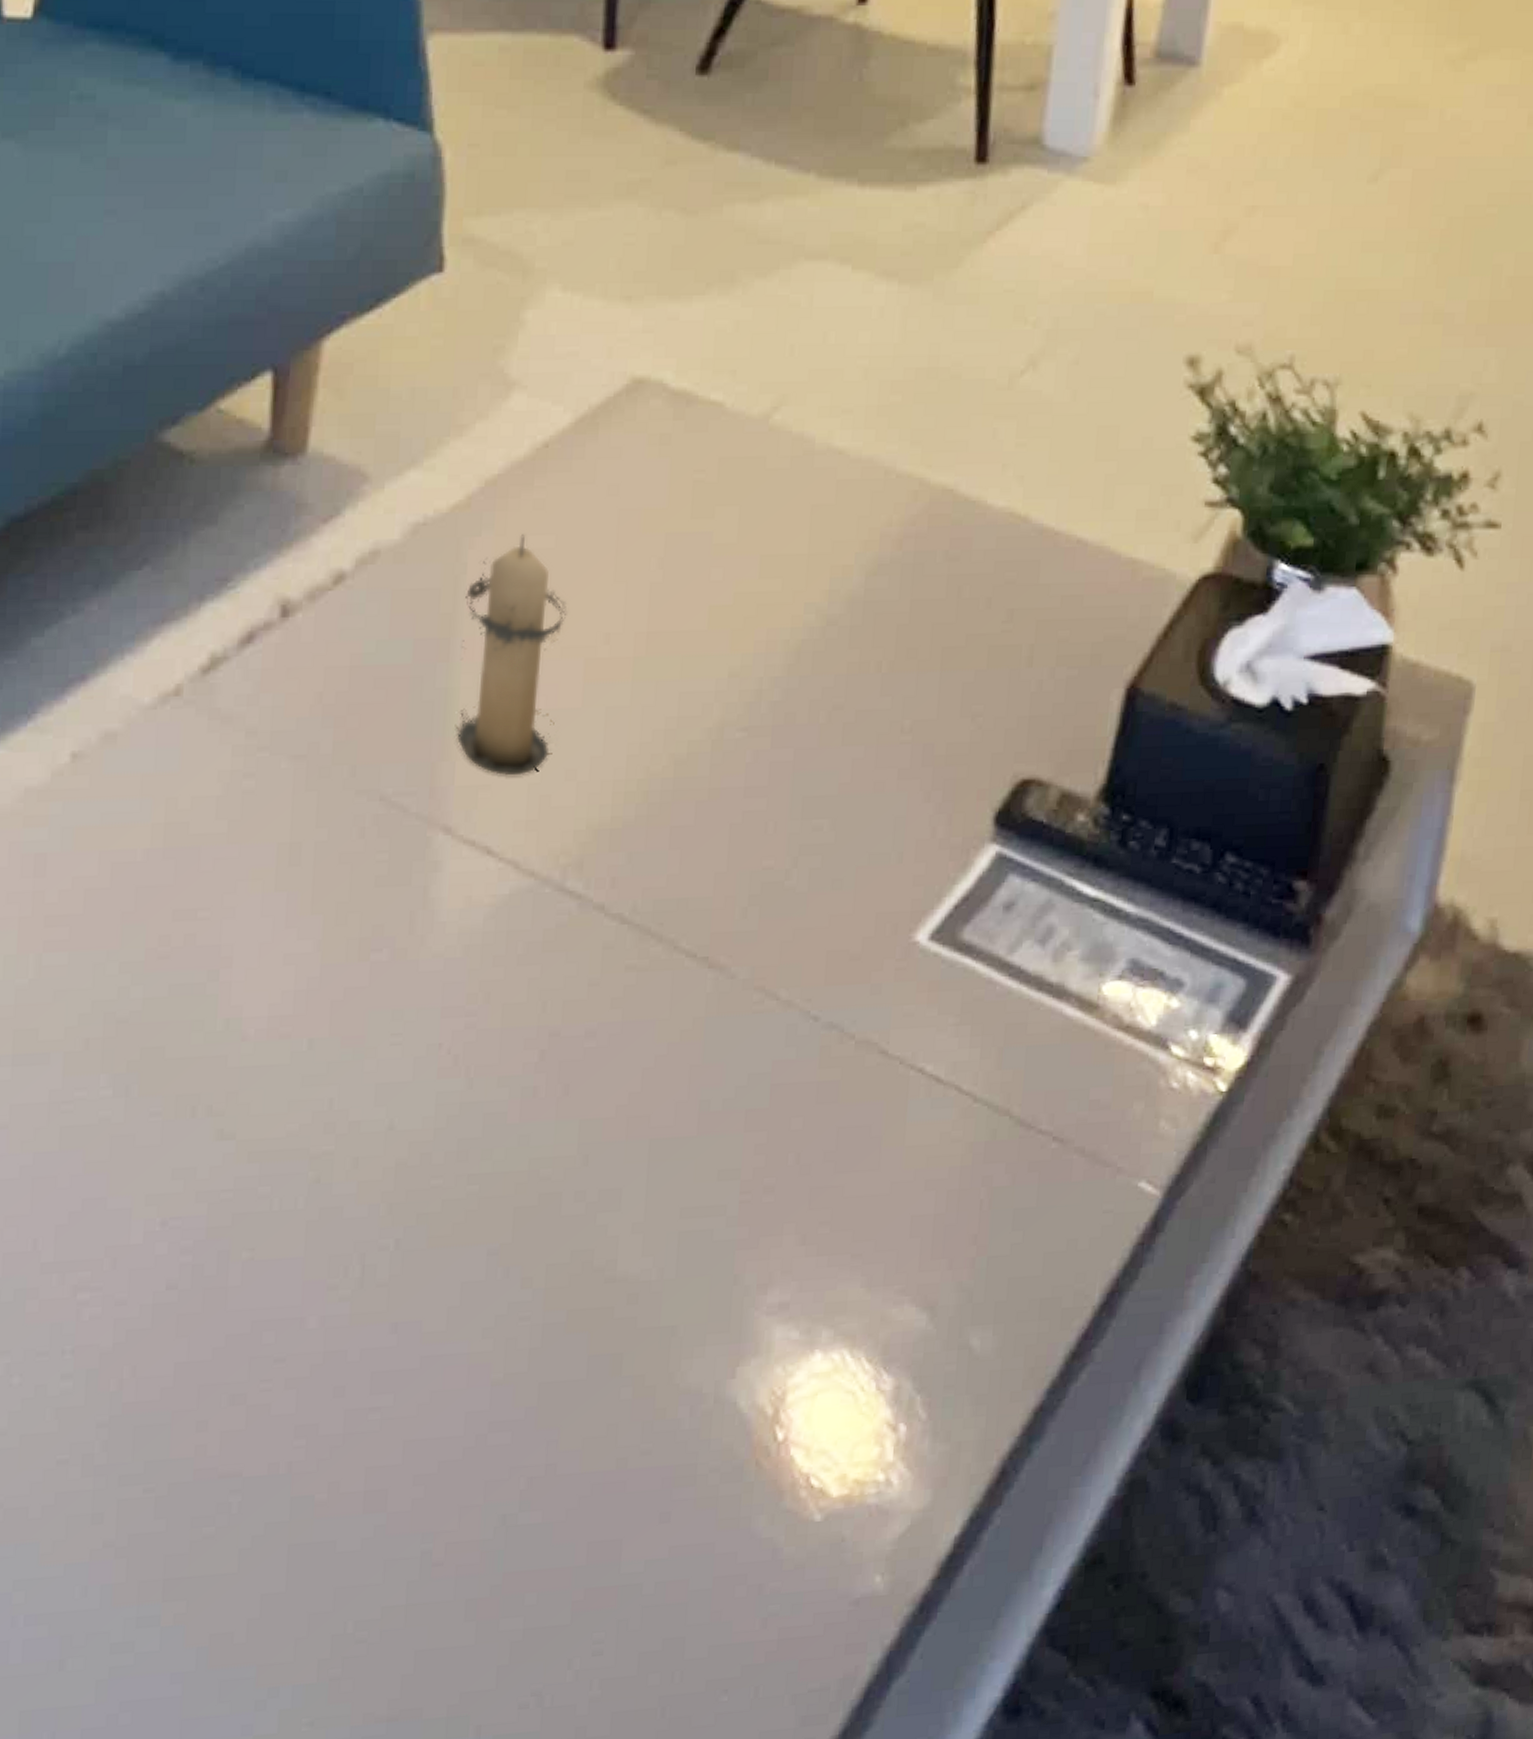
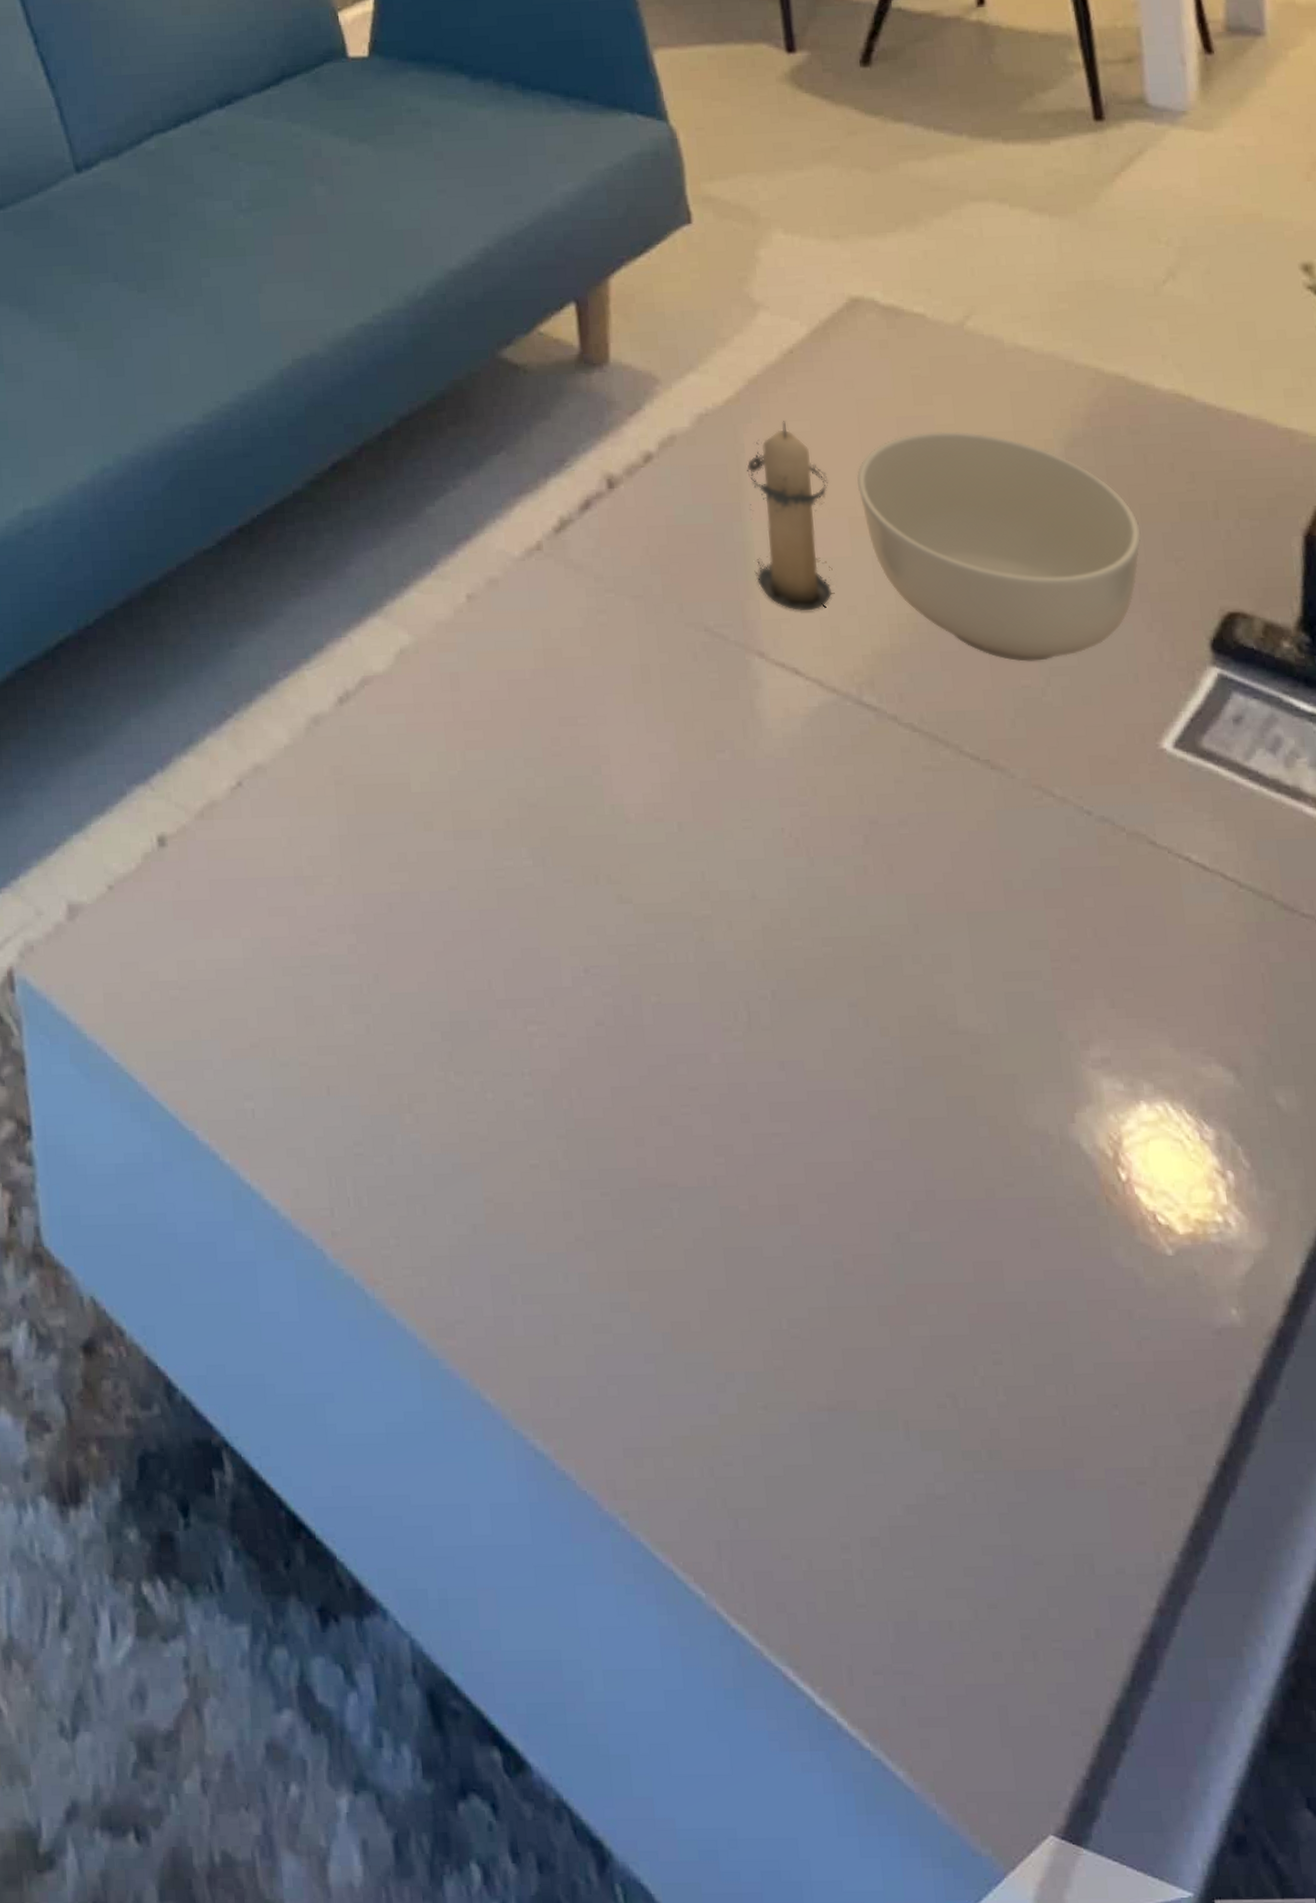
bowl: none [602,552,938,838] -> present [857,431,1141,662]

